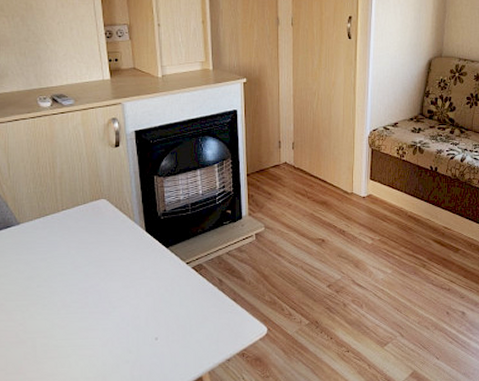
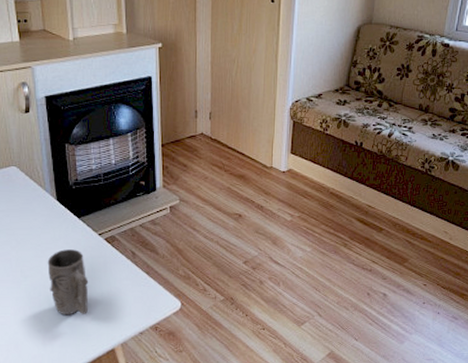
mug: none [136,279,177,345] -> present [47,249,89,316]

